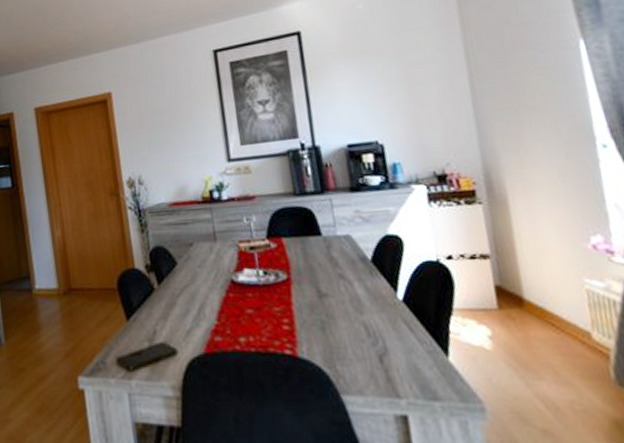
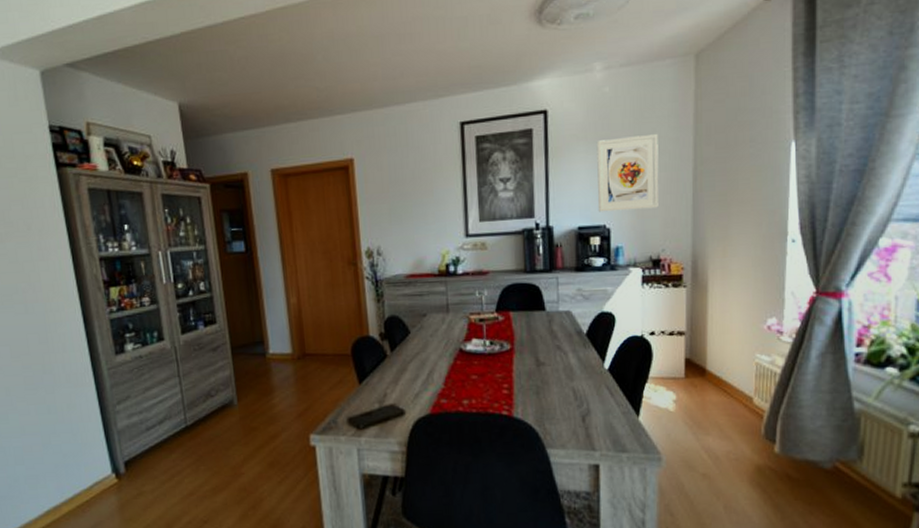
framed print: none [356,44,435,128] -> present [596,133,659,212]

